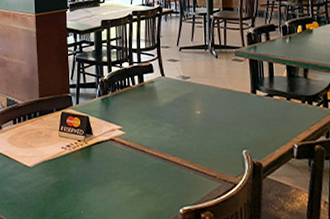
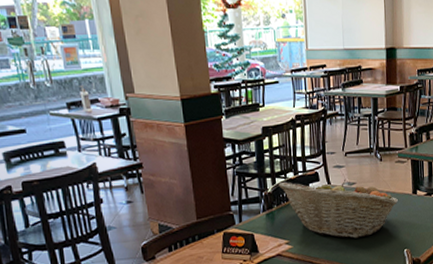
fruit basket: none [114,70,235,133] -> present [278,179,398,239]

